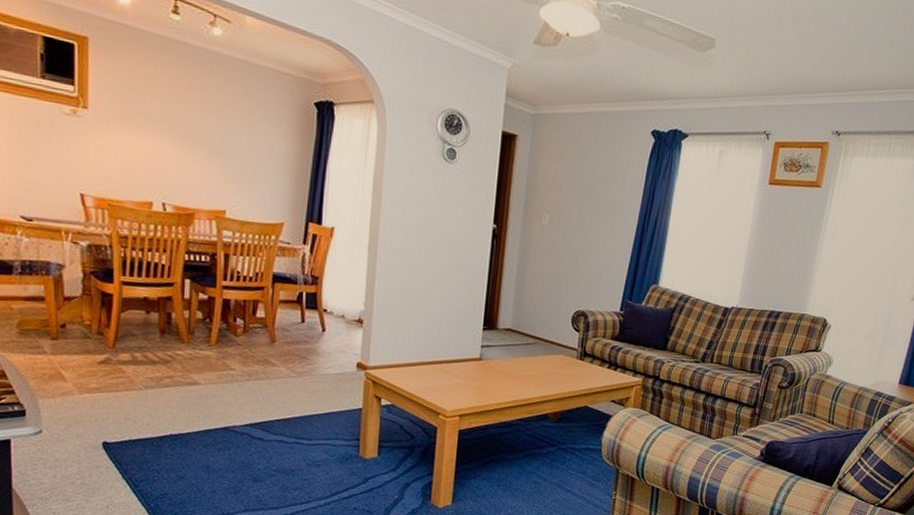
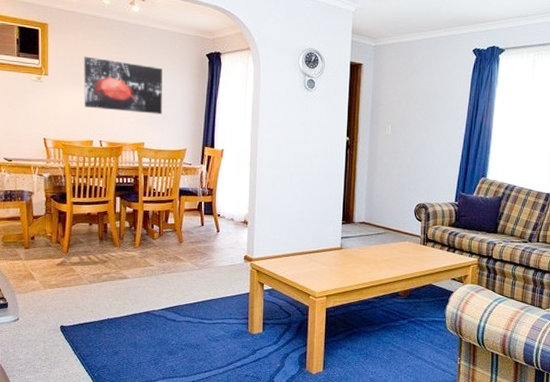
wall art: none [140,88,253,176] -> present [84,56,162,115]

